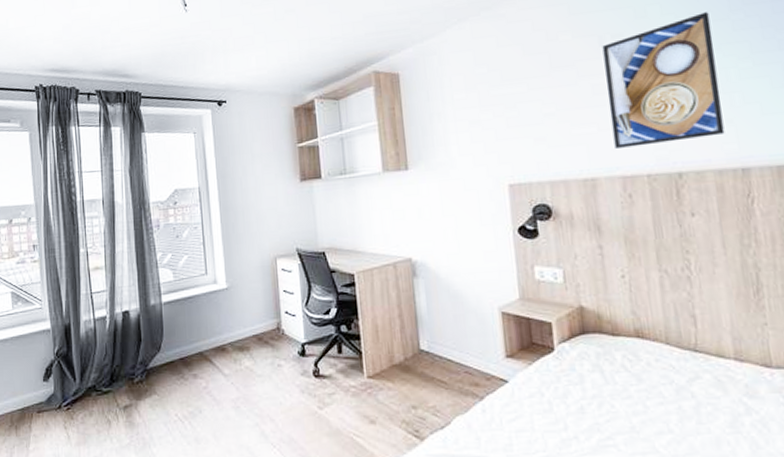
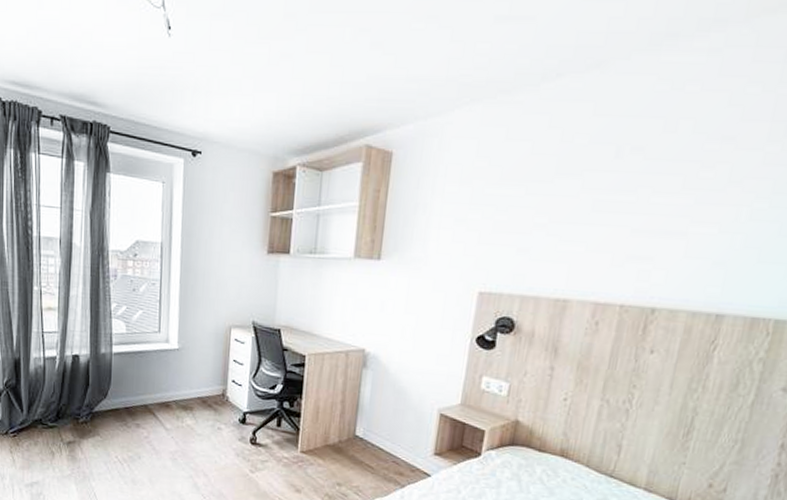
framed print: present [602,12,725,148] -> none [597,138,744,276]

